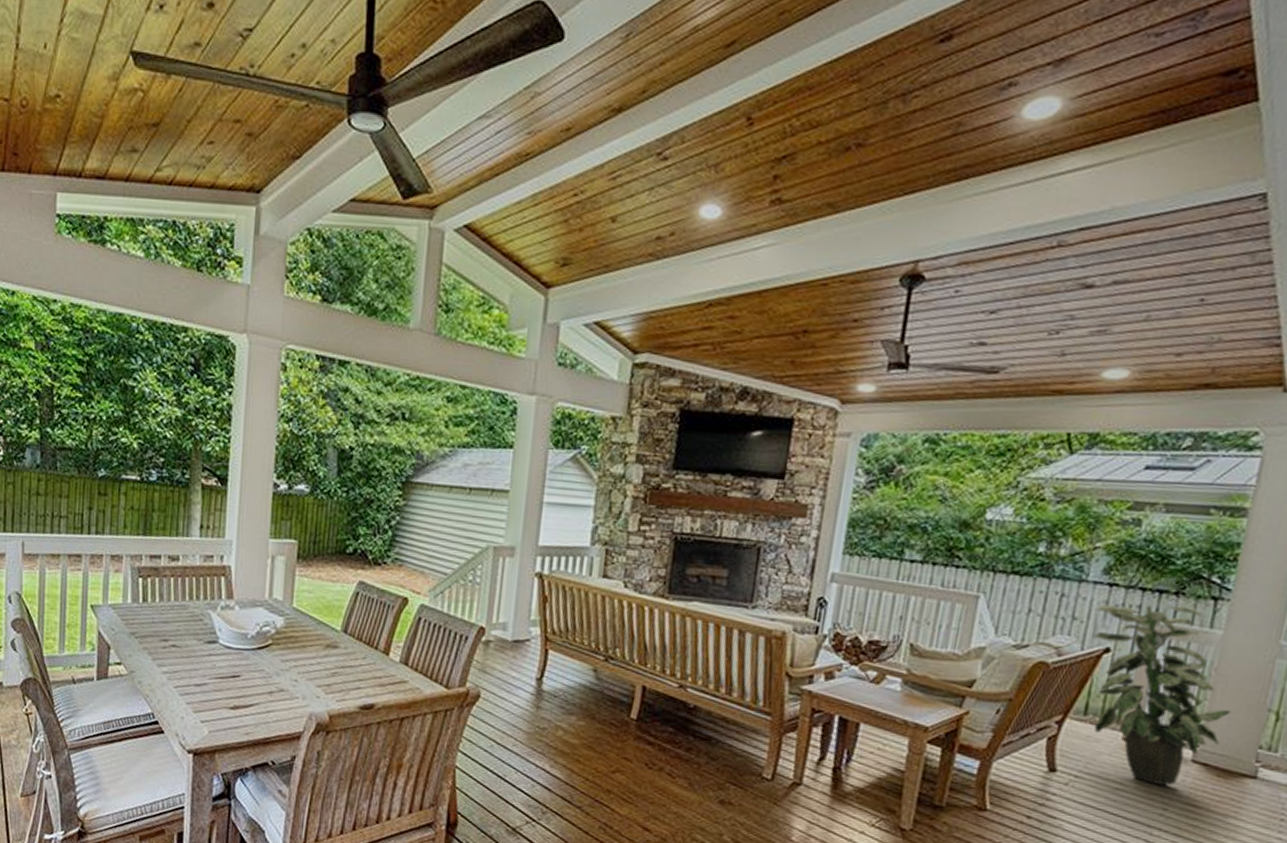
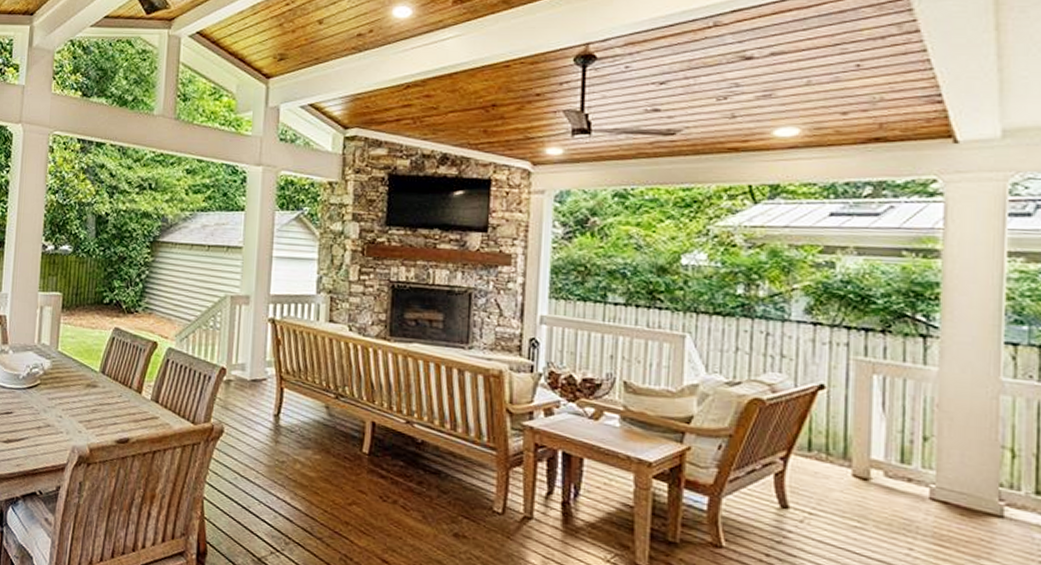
indoor plant: present [1092,604,1231,786] -> none [801,342,962,524]

